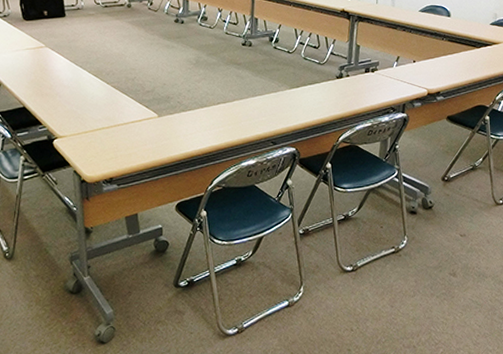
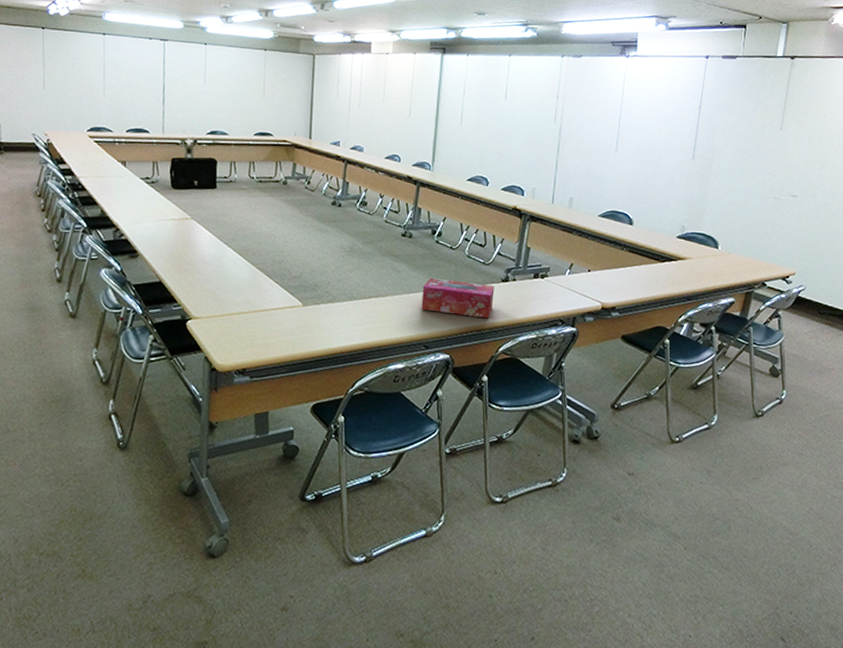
tissue box: none [265,80,331,113] -> present [421,277,495,319]

